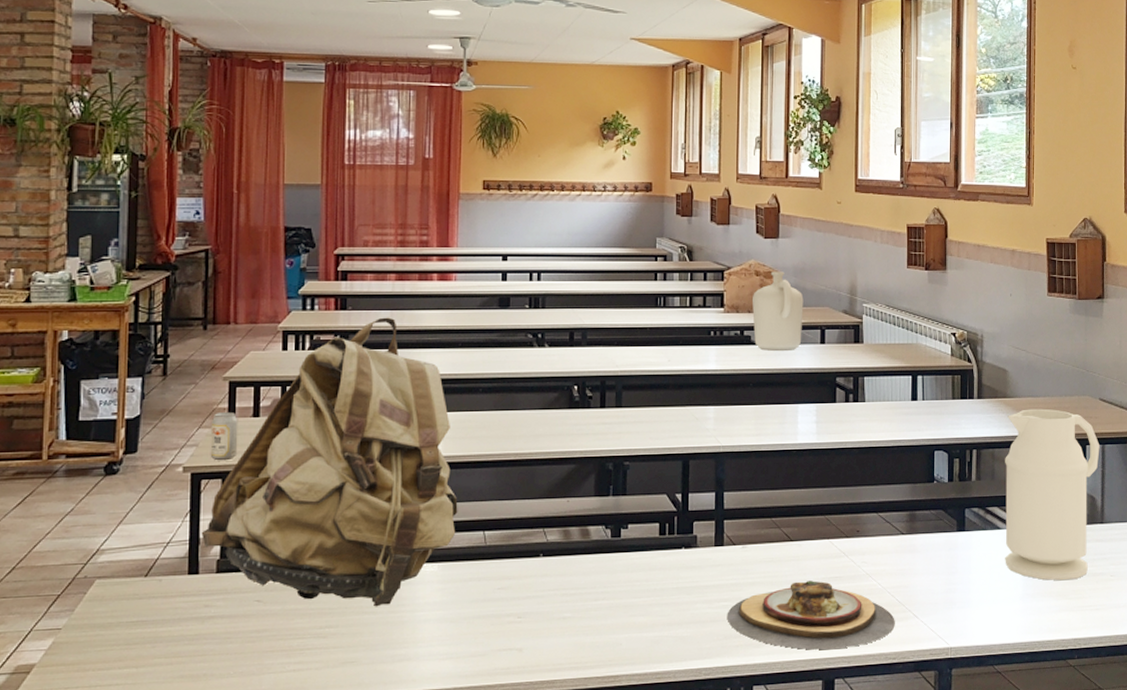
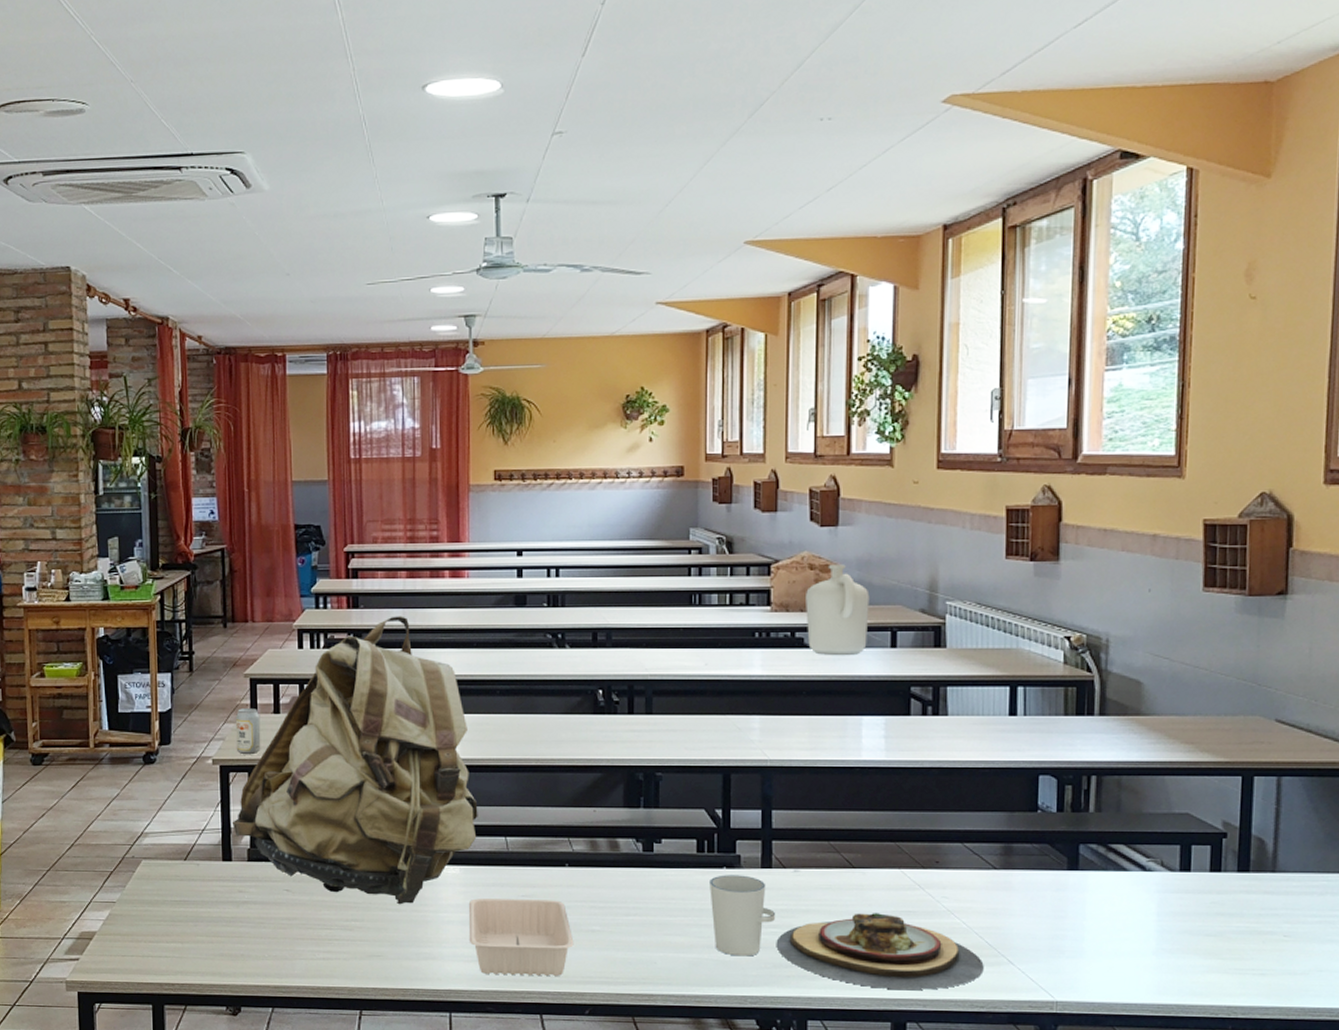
tray: none [445,590,546,672] -> present [468,898,574,977]
cup: none [670,554,726,631] -> present [710,875,775,957]
water jug: present [1005,408,1100,581] -> none [1132,729,1274,937]

